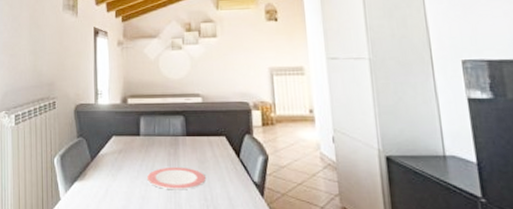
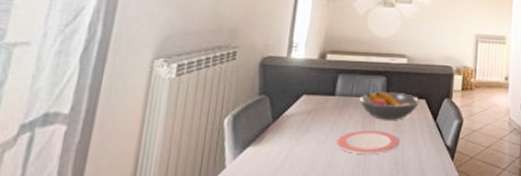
fruit bowl: none [162,130,220,157] -> present [359,91,420,120]

